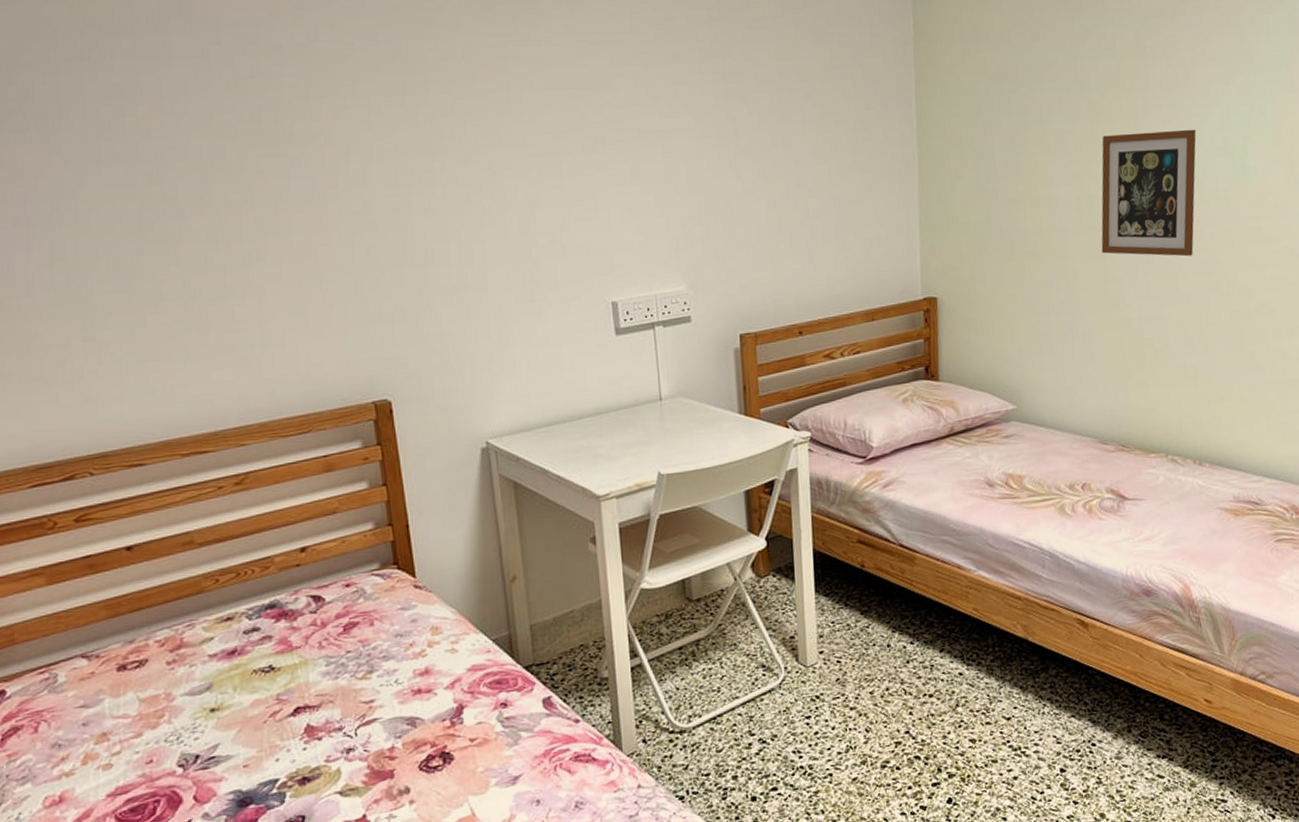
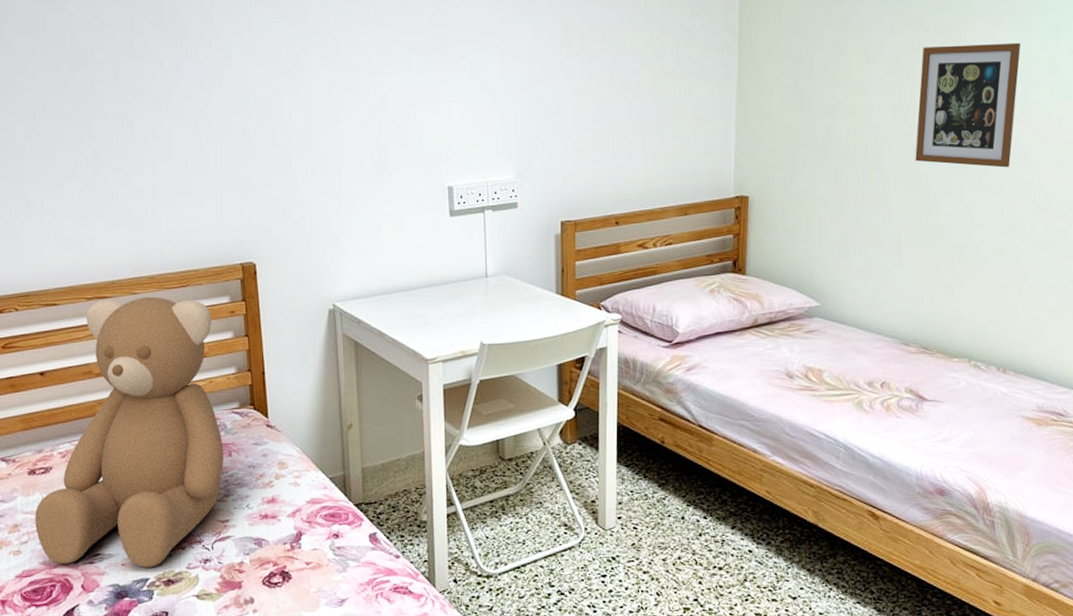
teddy bear: none [129,447,364,775] -> present [35,296,223,568]

